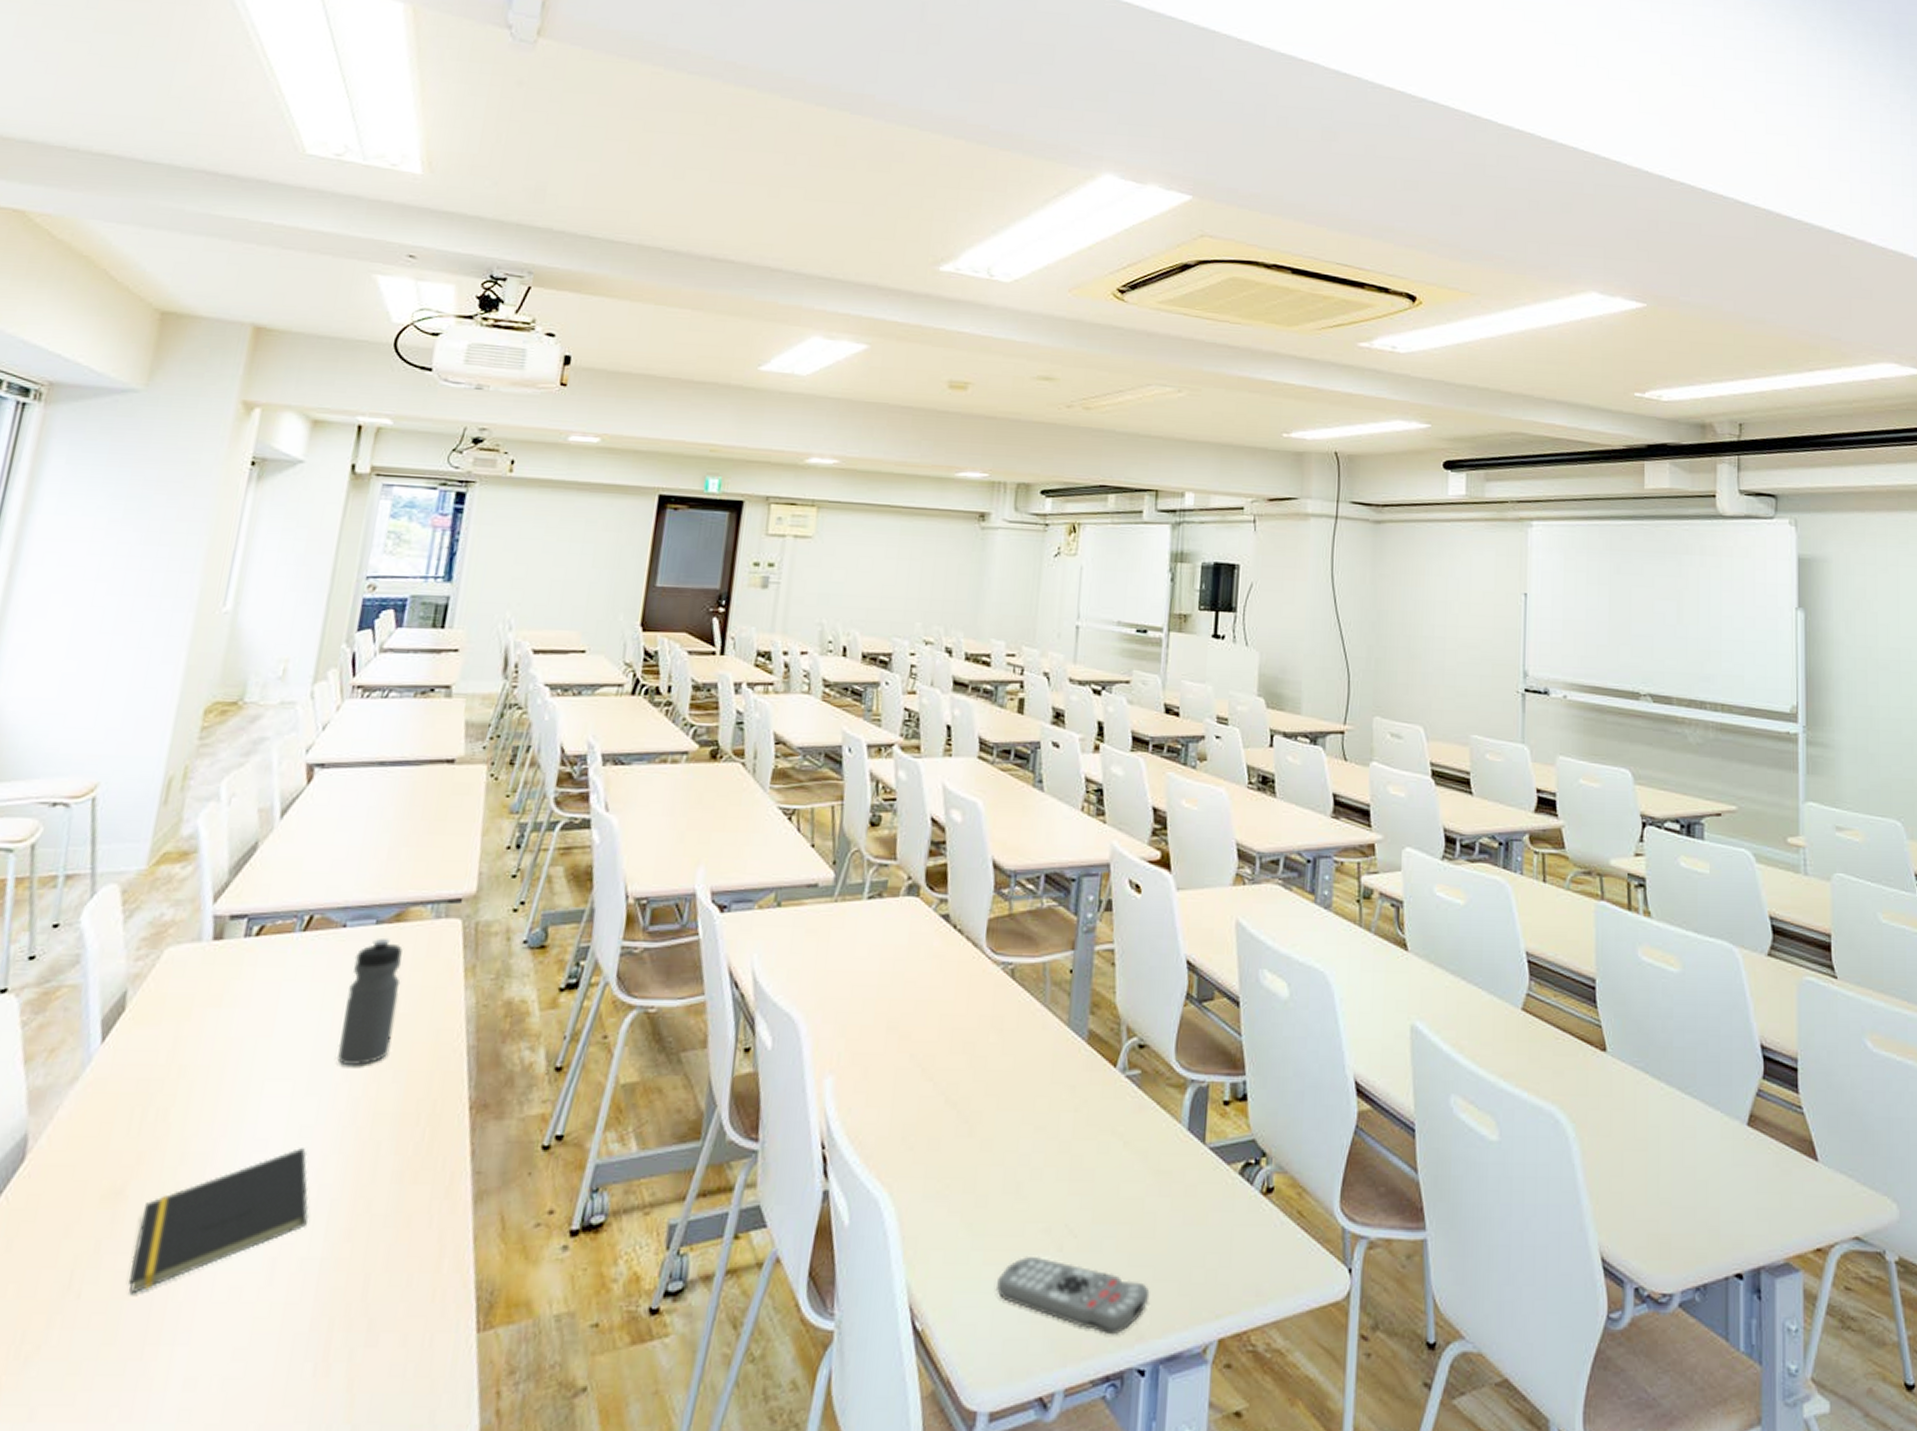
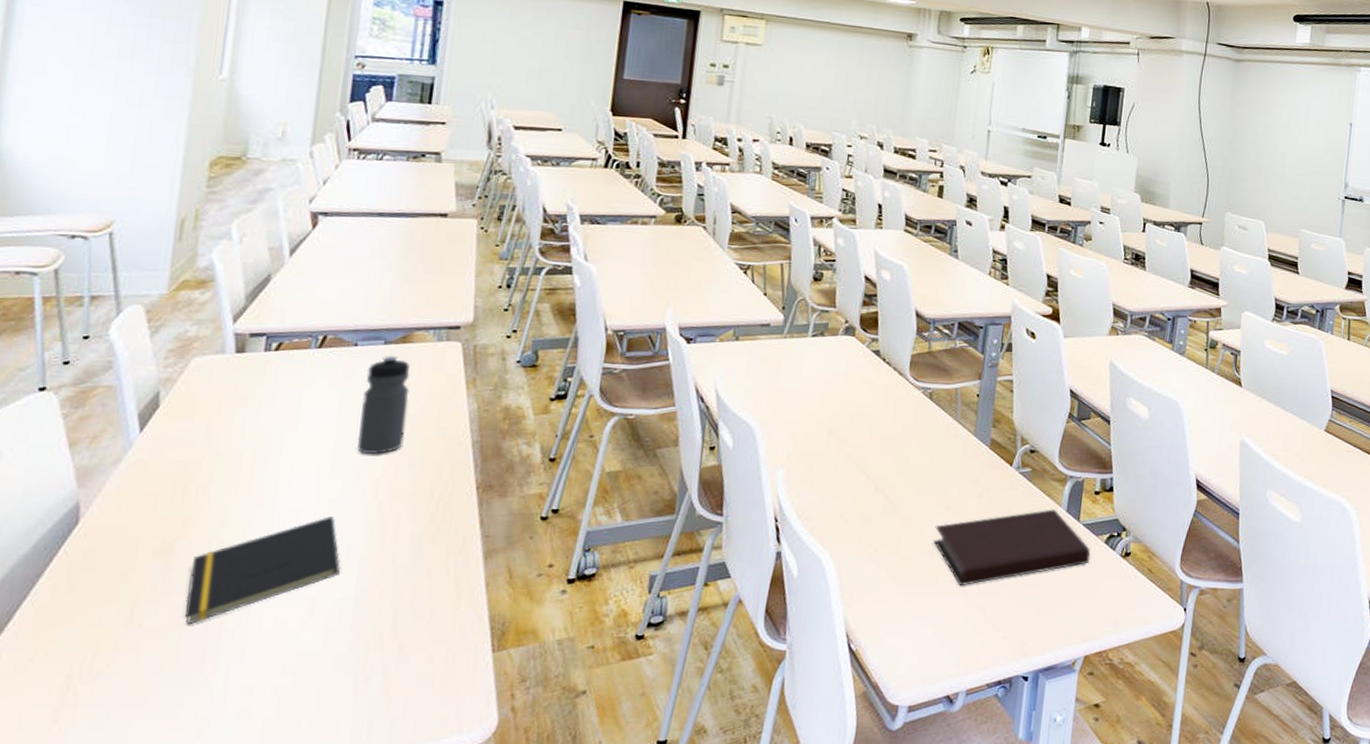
remote control: present [995,1255,1150,1335] -> none [914,598,1034,653]
notebook: none [1018,1126,1221,1238] -> present [933,509,1091,587]

